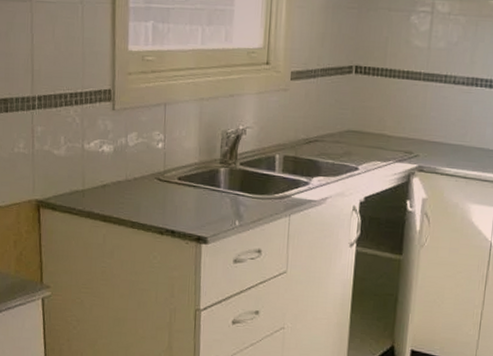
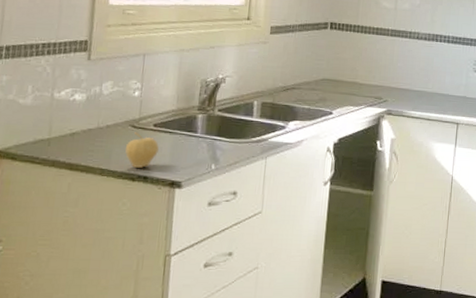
fruit: none [152,184,184,222] -> present [125,131,159,168]

